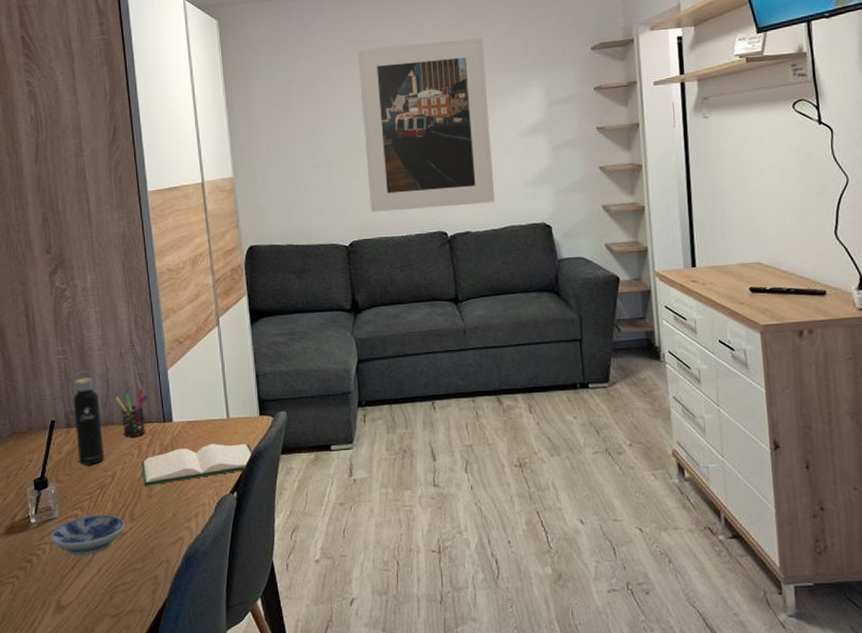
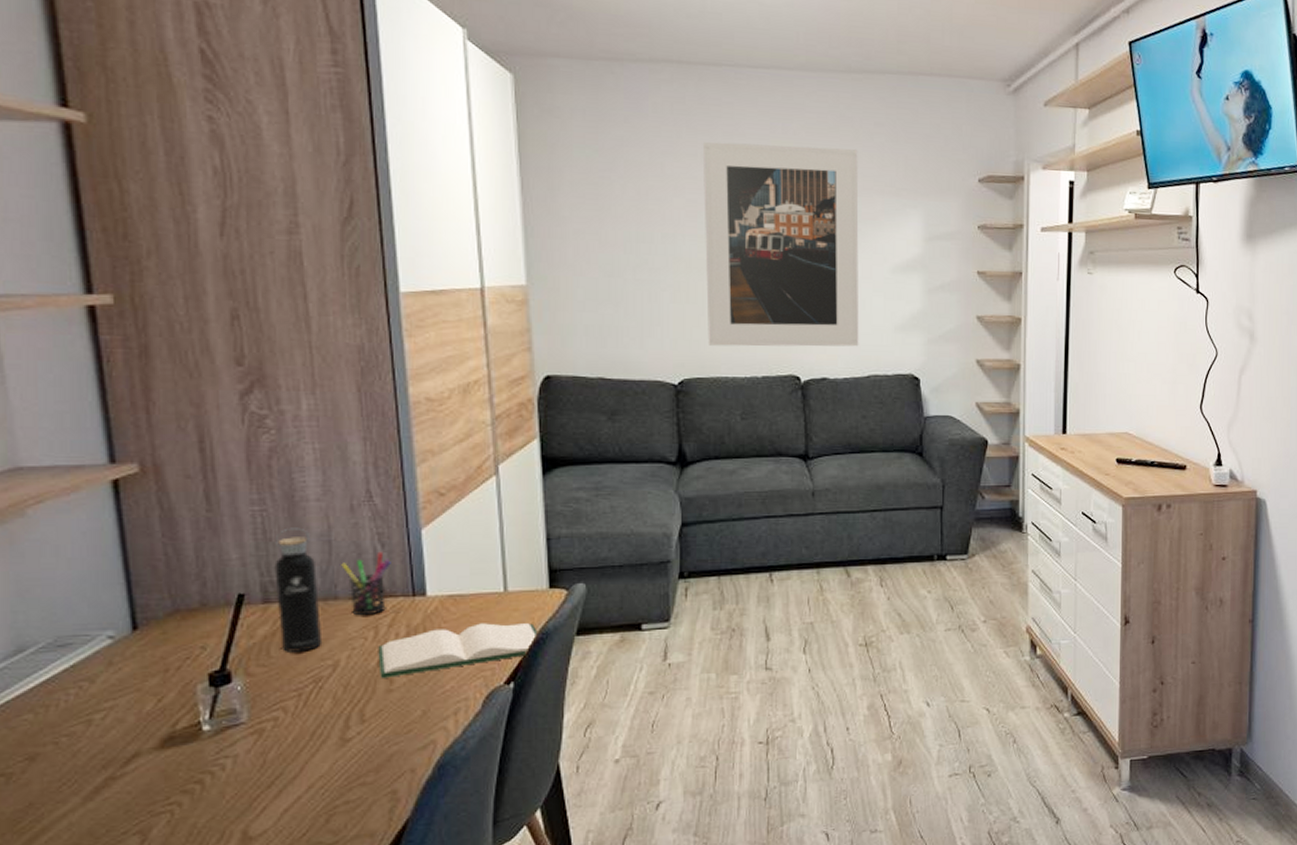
bowl: present [51,514,125,556] -> none [235,716,351,771]

